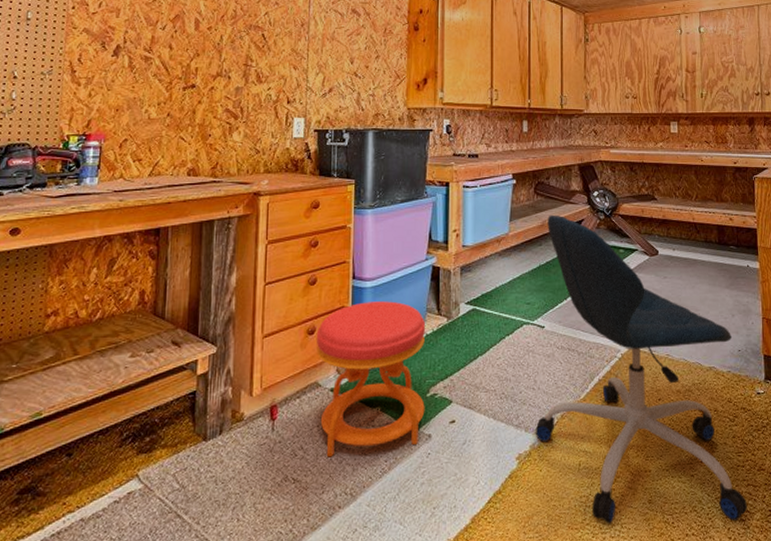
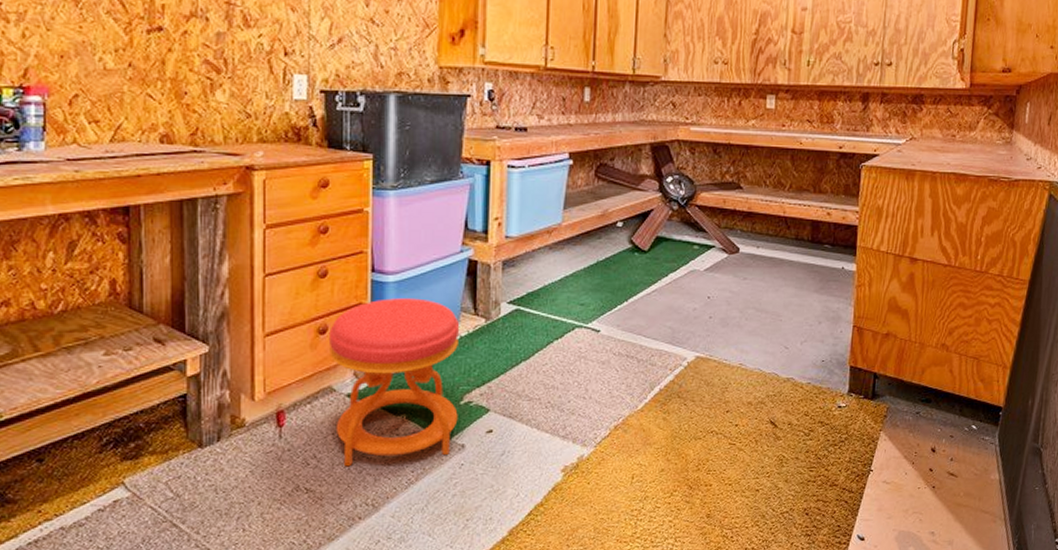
office chair: present [535,214,747,524] -> none [584,203,816,538]

